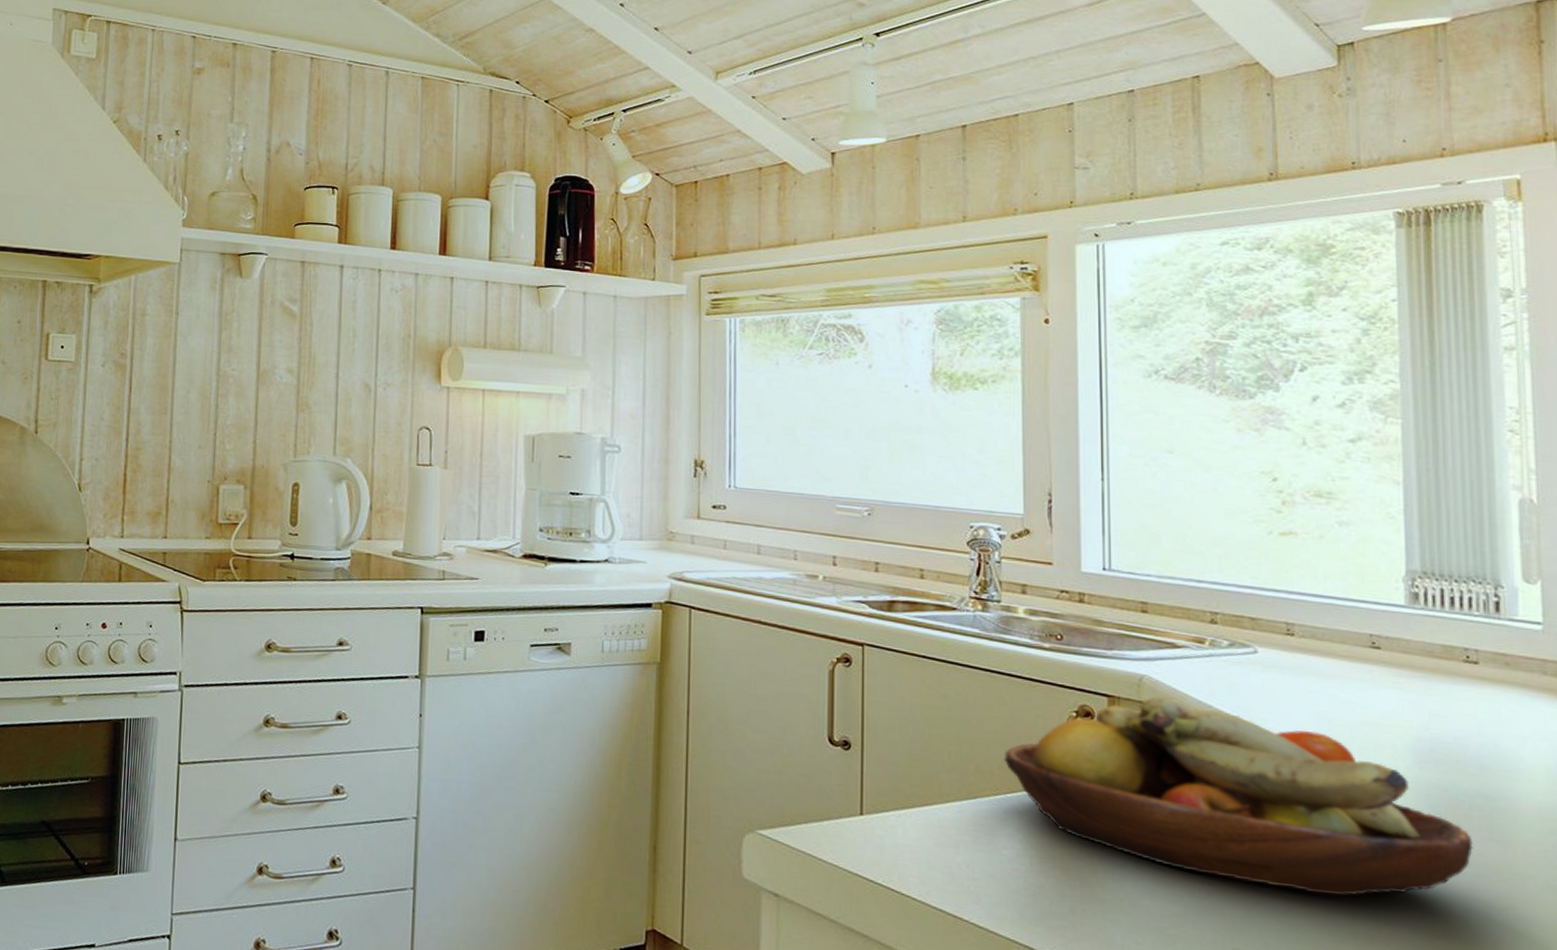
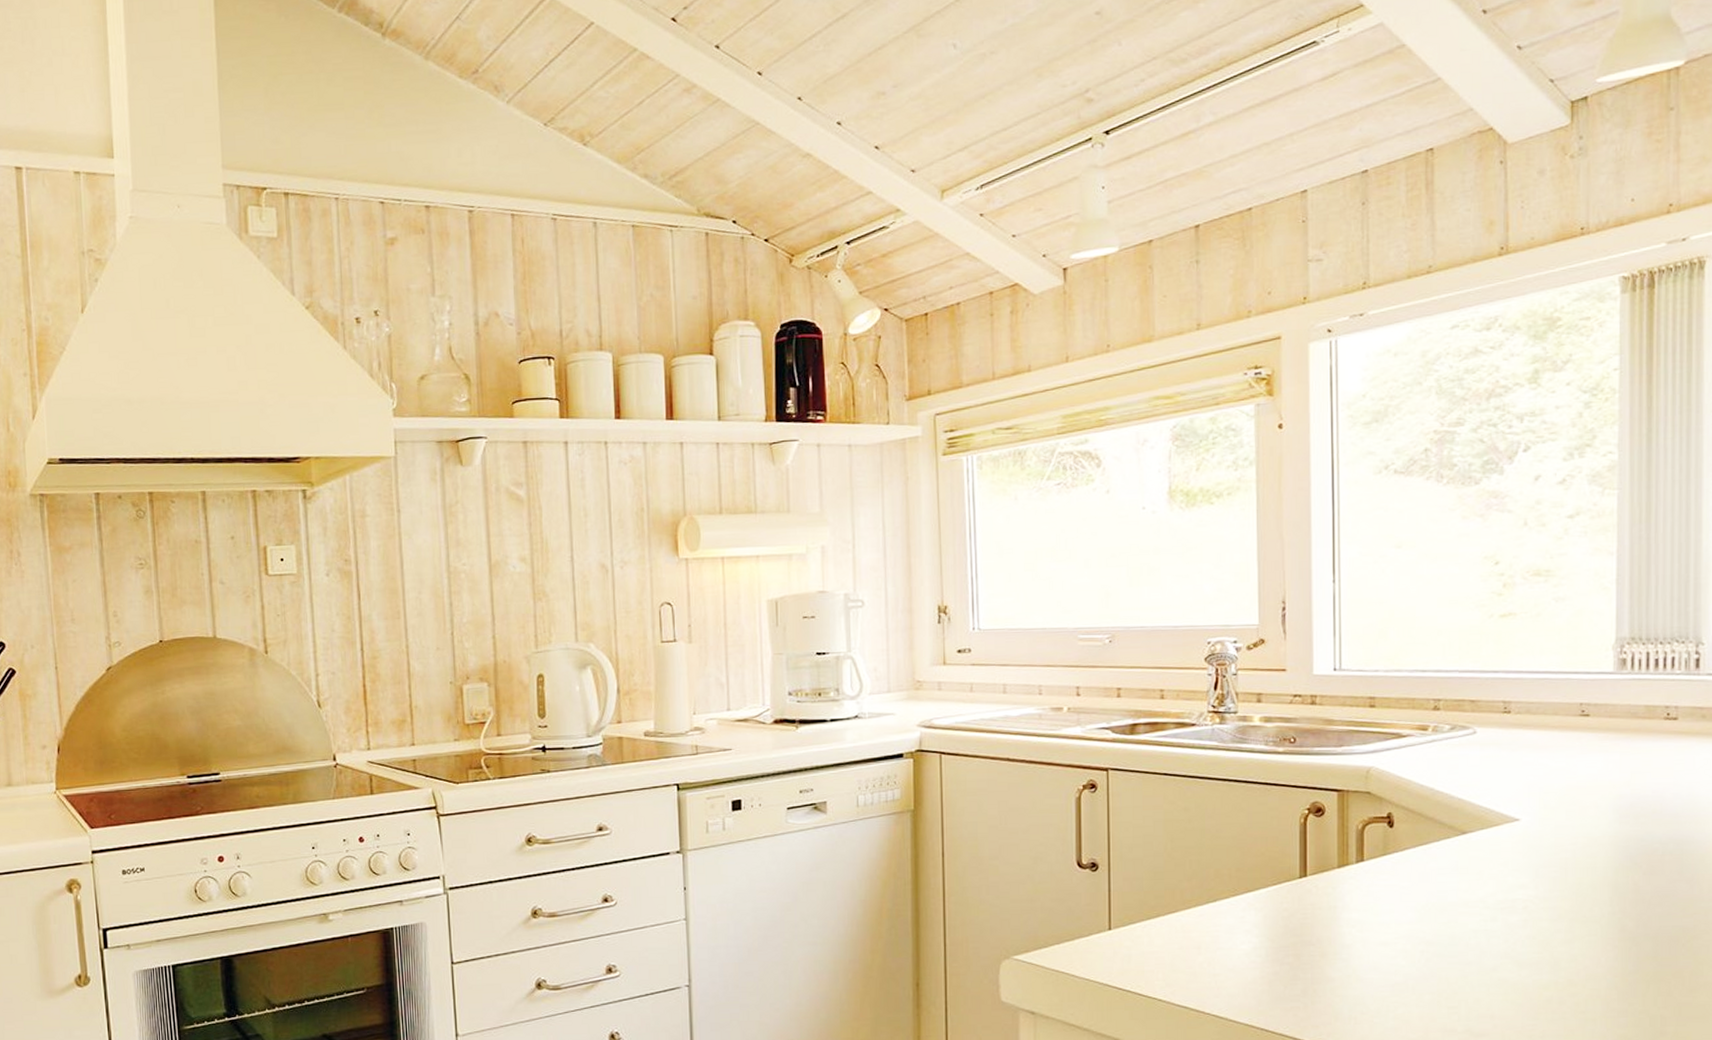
fruit bowl: present [1003,696,1473,896] -> none [1241,784,1664,949]

